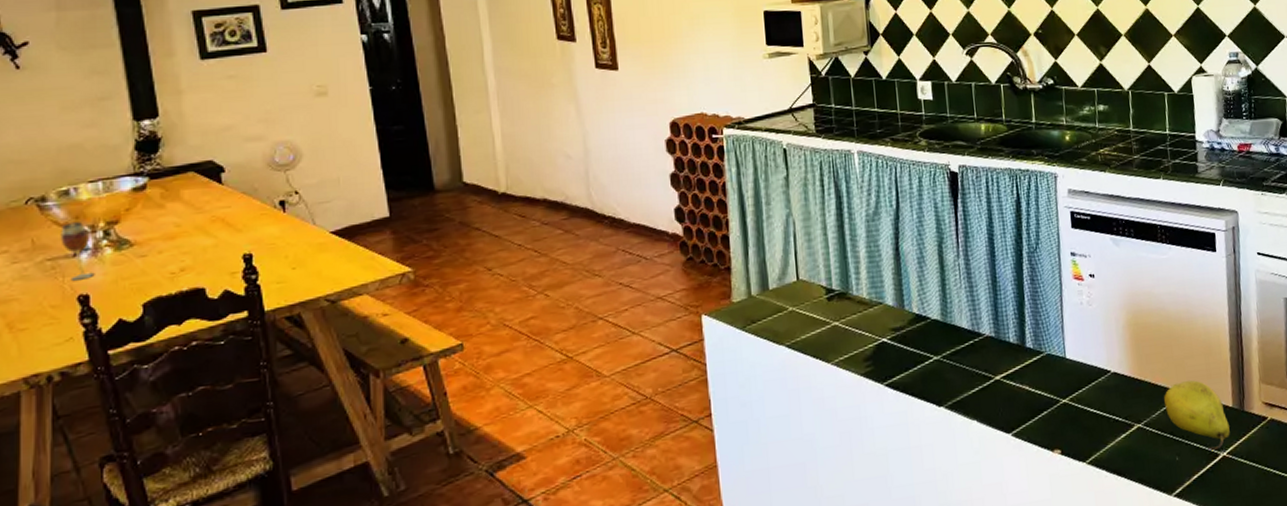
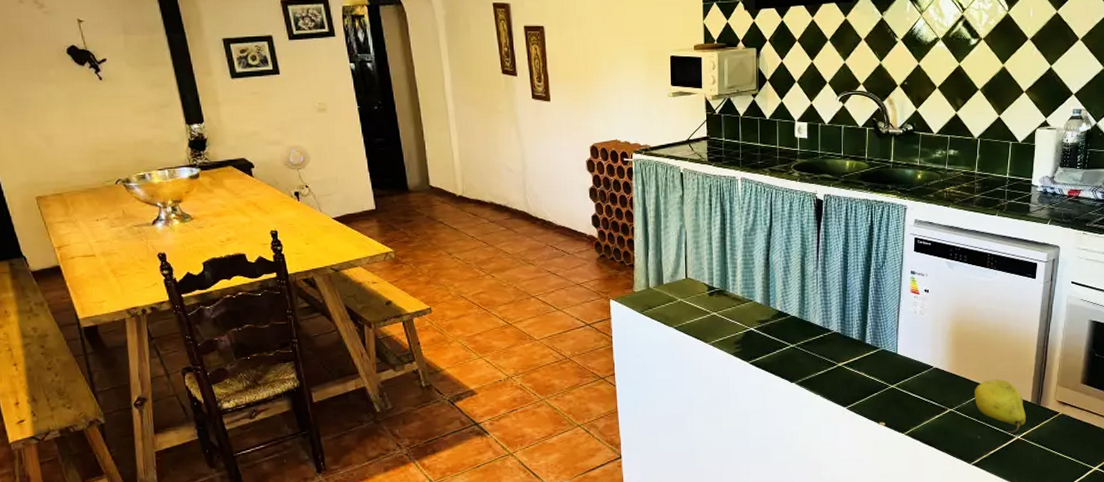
wineglass: present [60,222,93,281] -> none [142,200,167,242]

